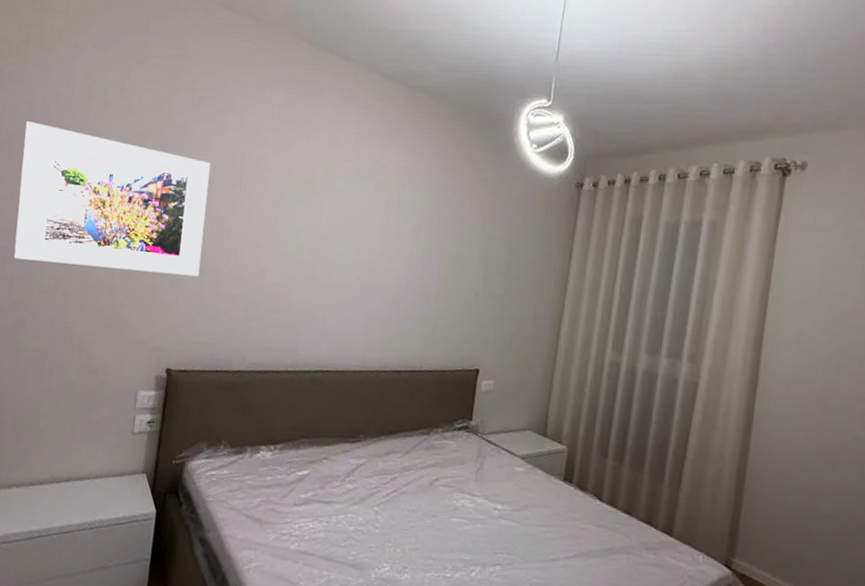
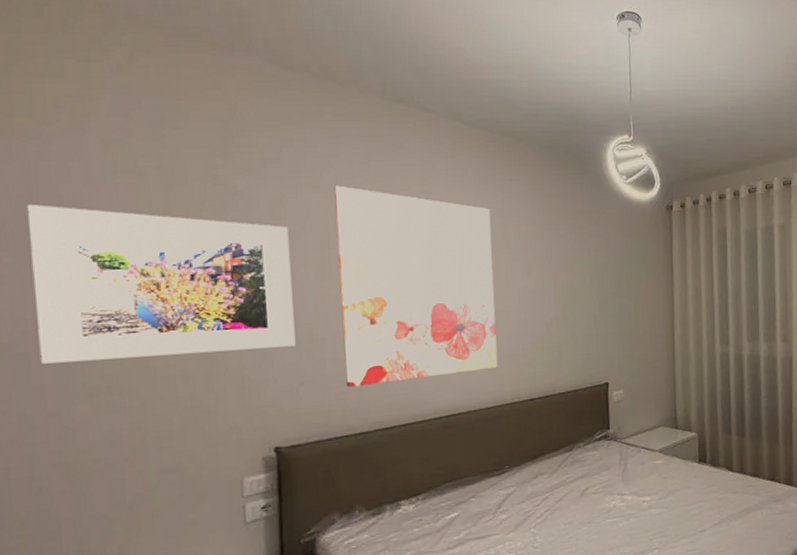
wall art: none [233,127,391,331] -> present [334,185,498,388]

